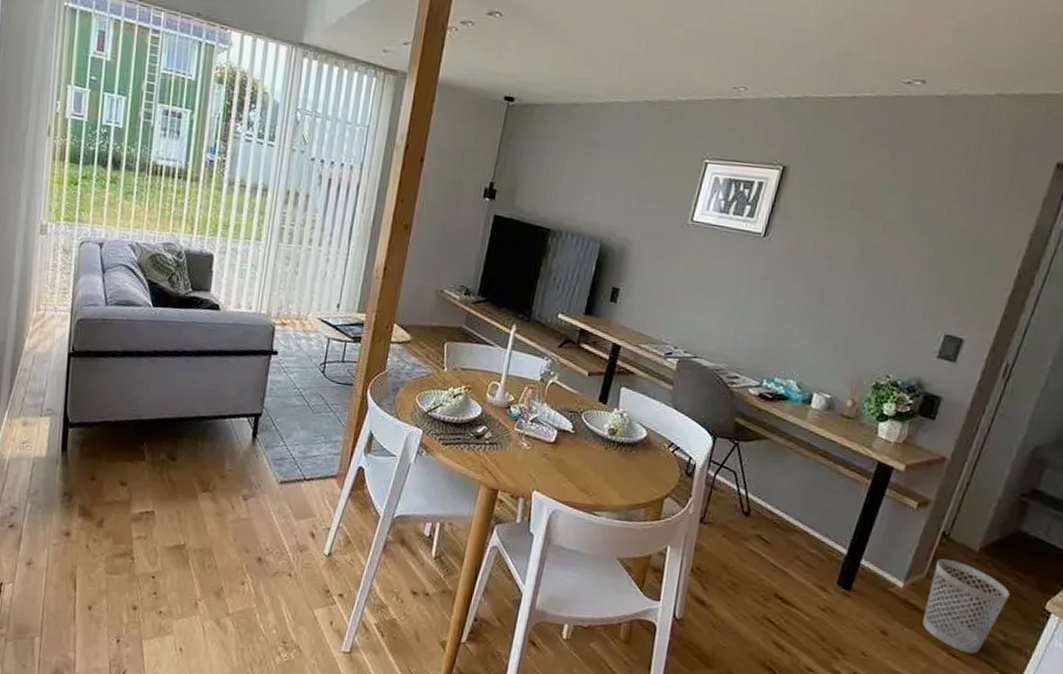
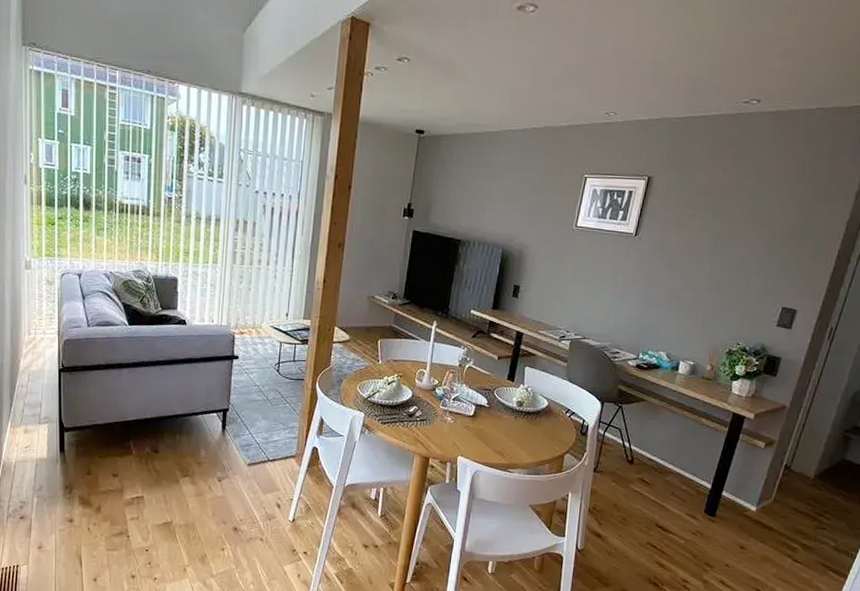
wastebasket: present [922,559,1010,655] -> none [772,486,839,559]

